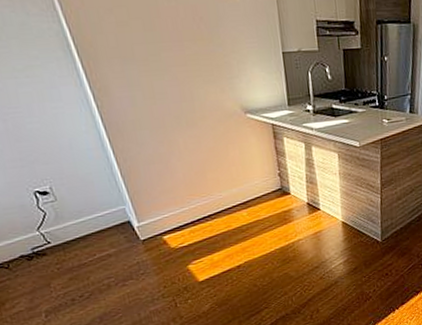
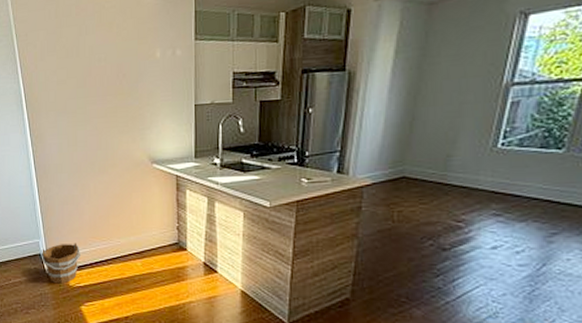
bucket: none [130,203,179,249] -> present [42,243,80,284]

